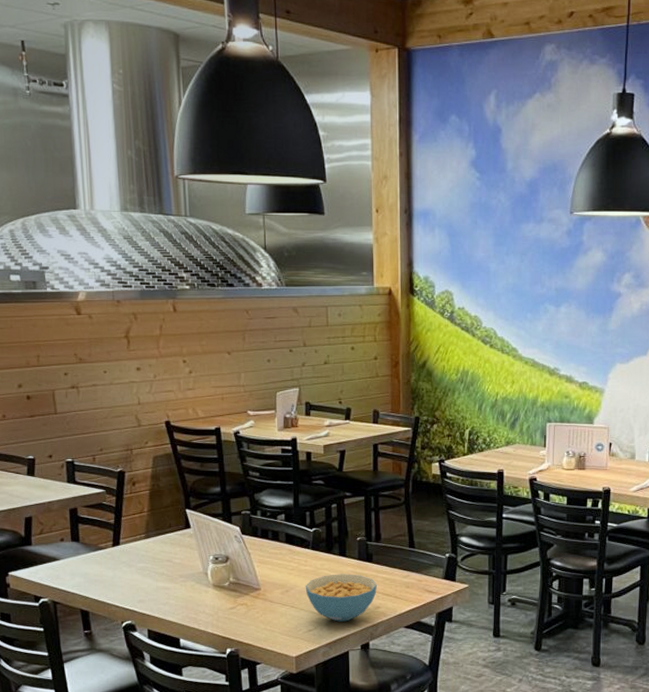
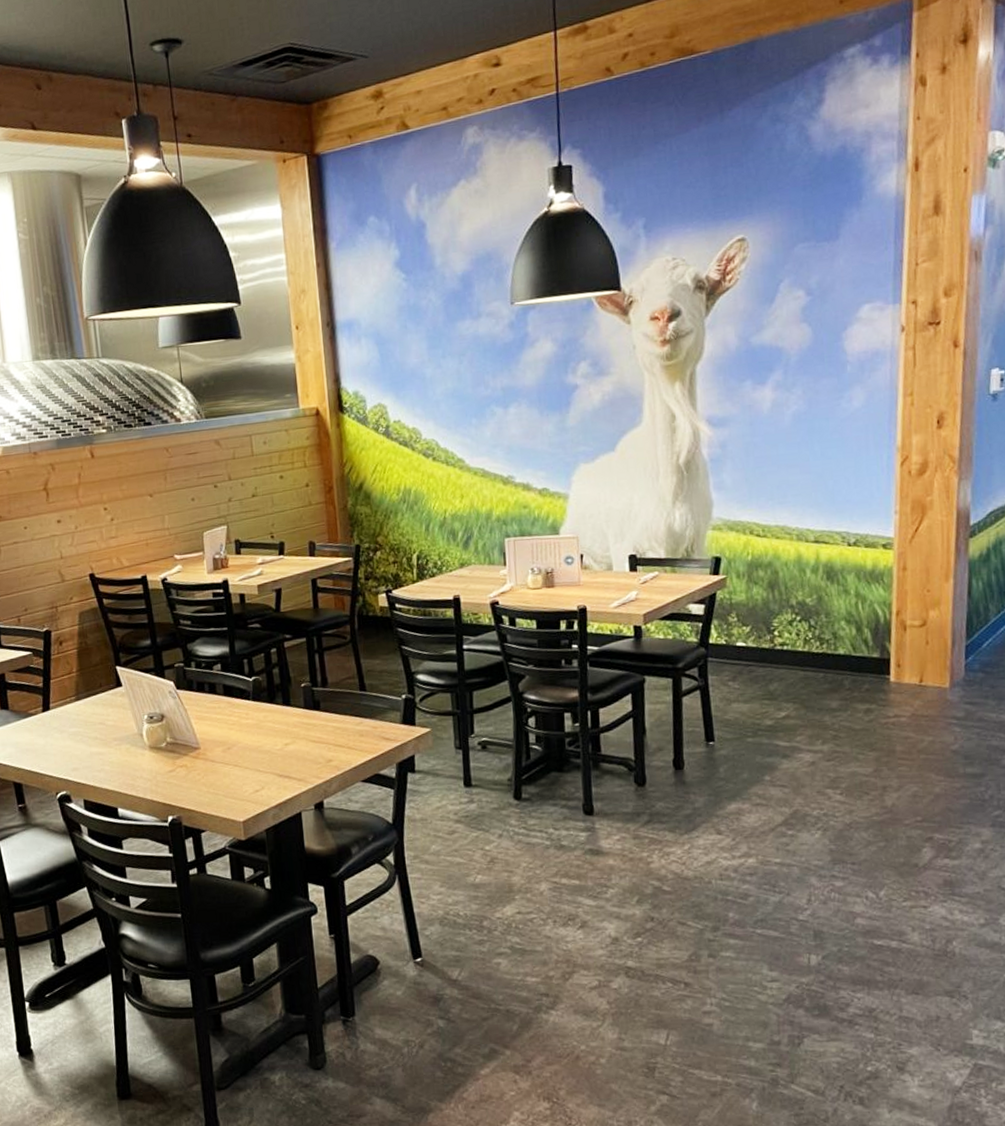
cereal bowl: present [305,574,377,622] -> none [248,725,328,780]

